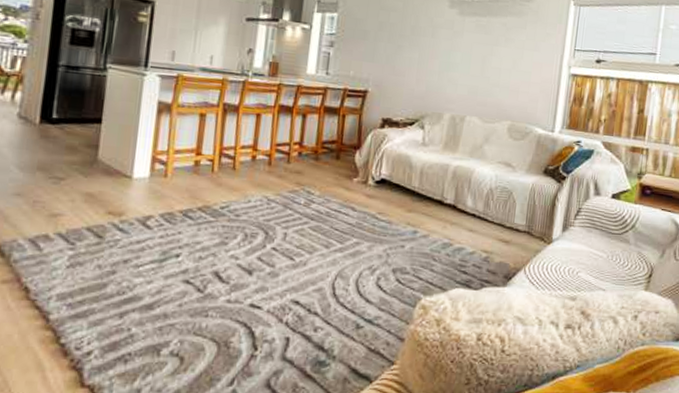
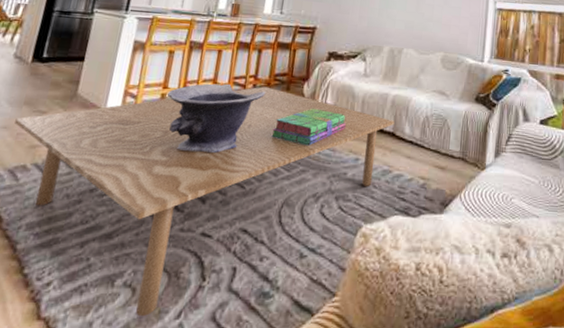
coffee table: none [29,154,456,384] -> present [15,86,395,317]
decorative bowl: none [201,150,312,224] -> present [167,83,265,153]
stack of books: none [321,178,403,218] -> present [271,108,347,146]

